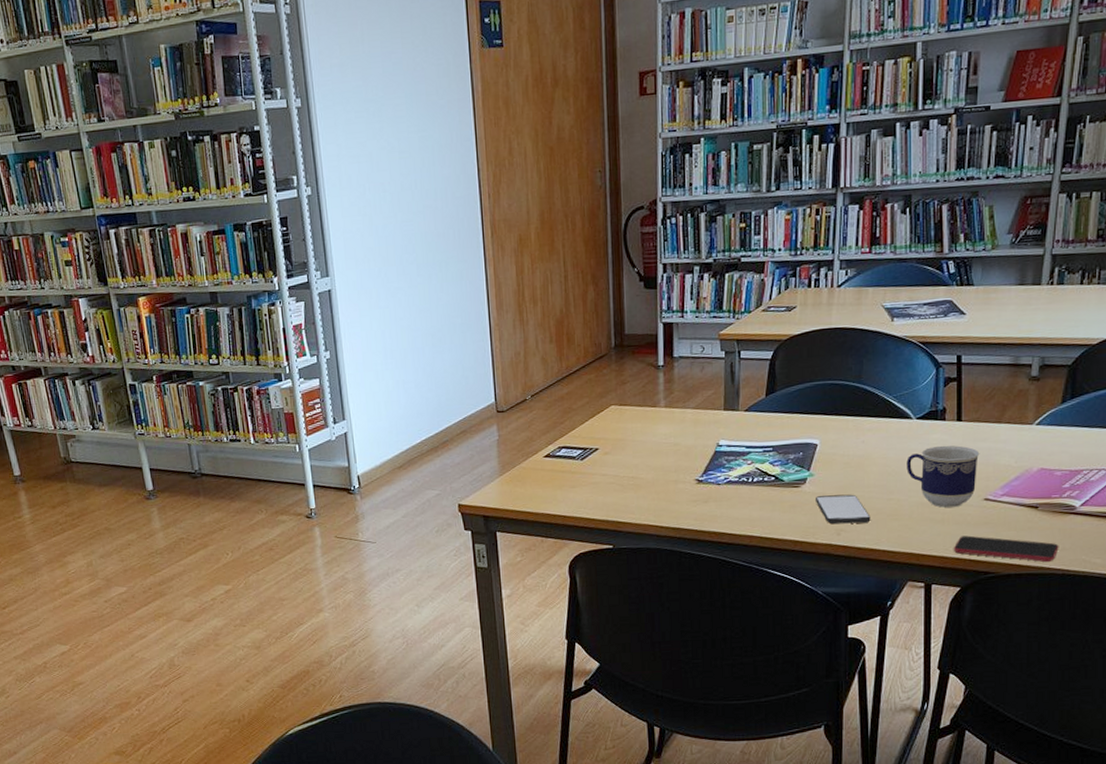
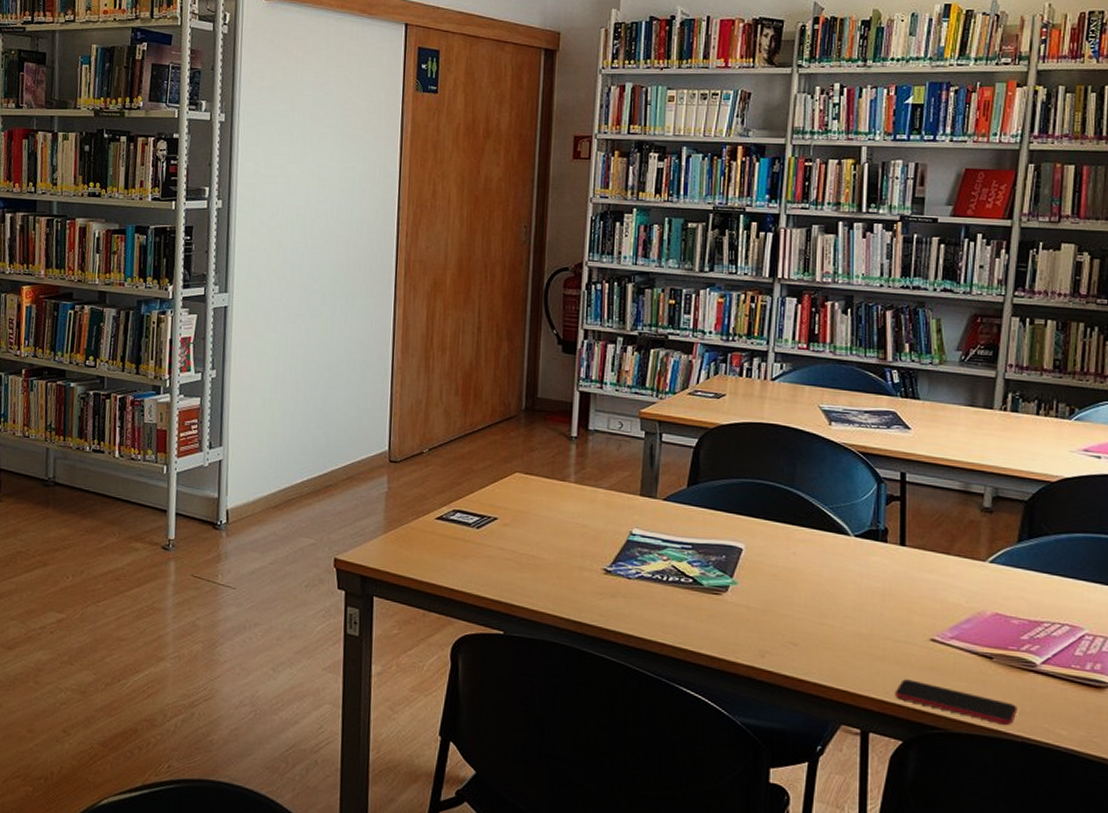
smartphone: present [816,494,871,525] -> none [738,608,800,647]
cup: present [906,445,980,508] -> none [842,570,926,644]

